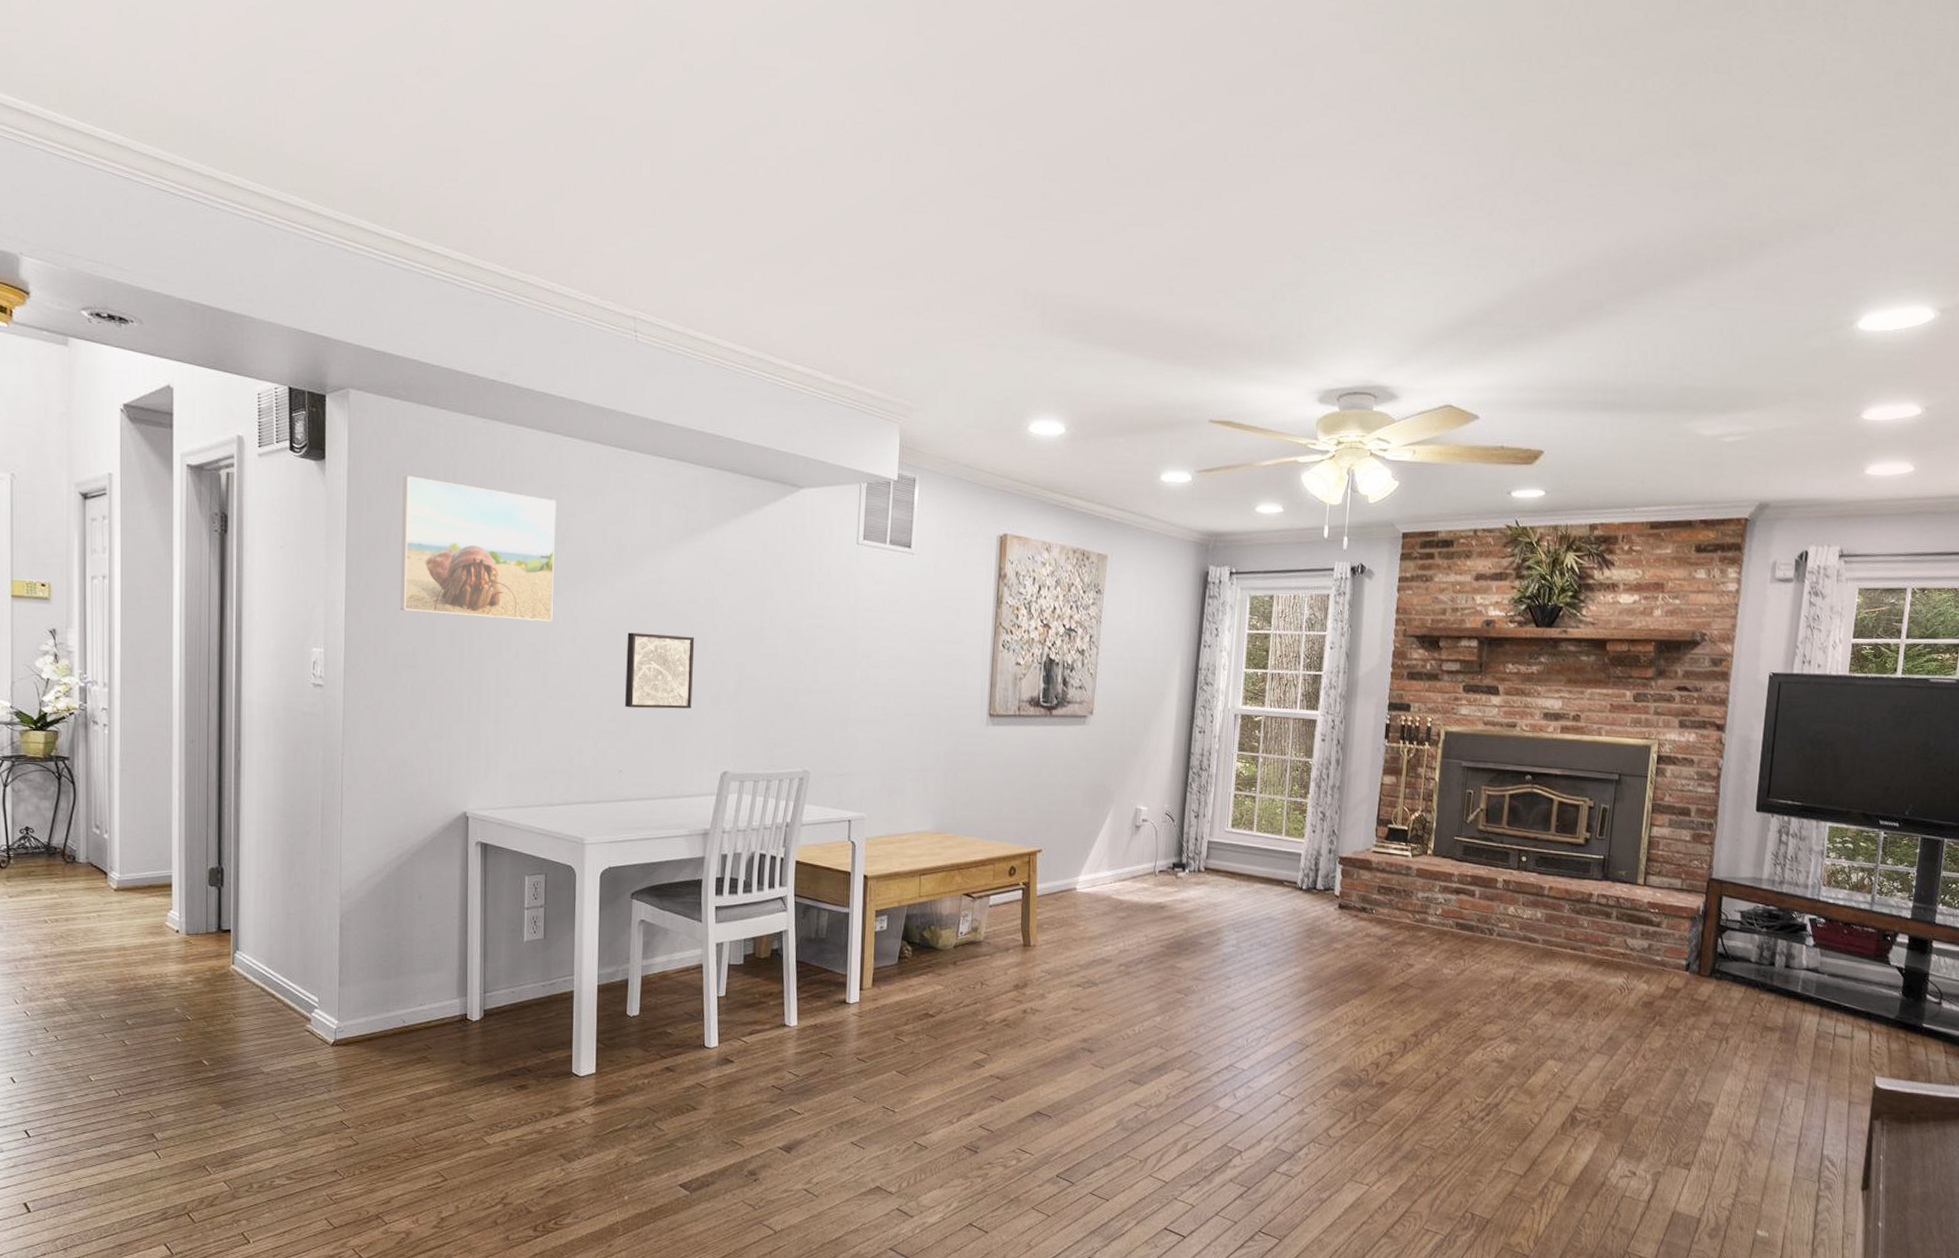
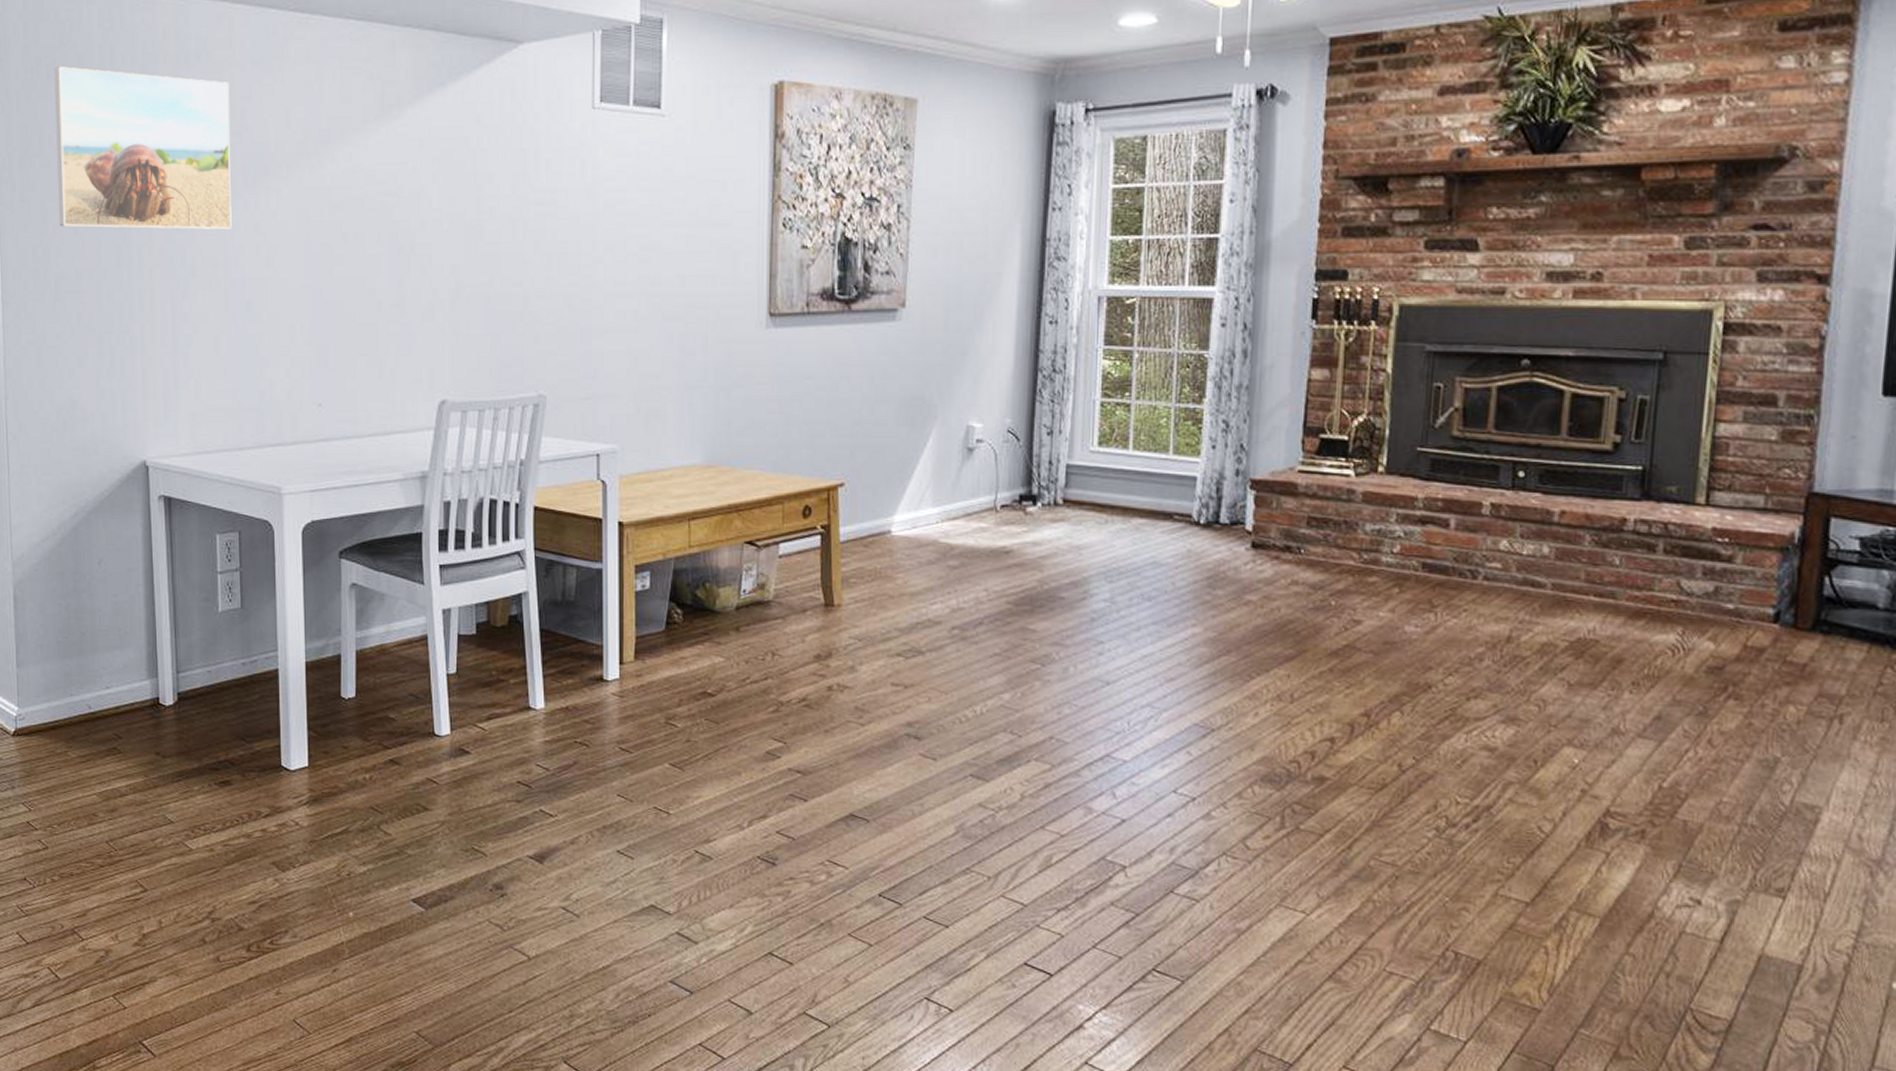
wall art: present [625,632,695,709] -> none [319,236,400,328]

